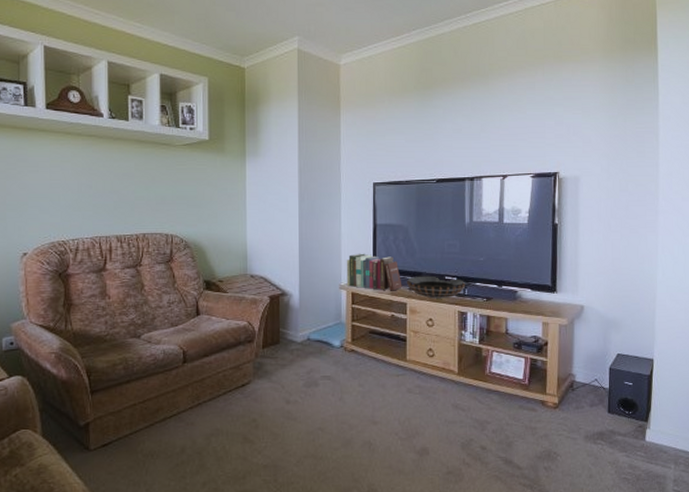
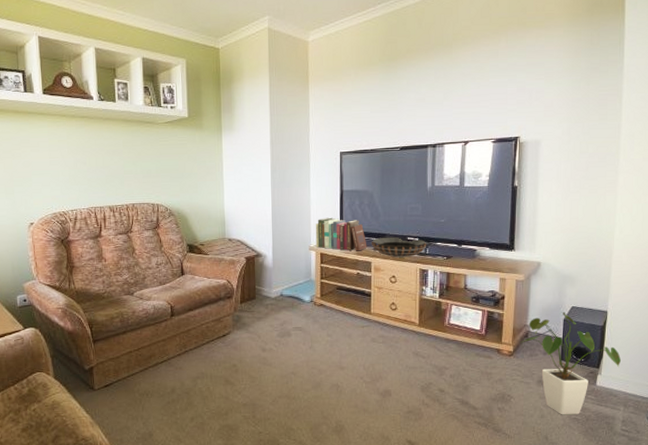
house plant: none [567,360,669,475] -> present [522,312,621,415]

